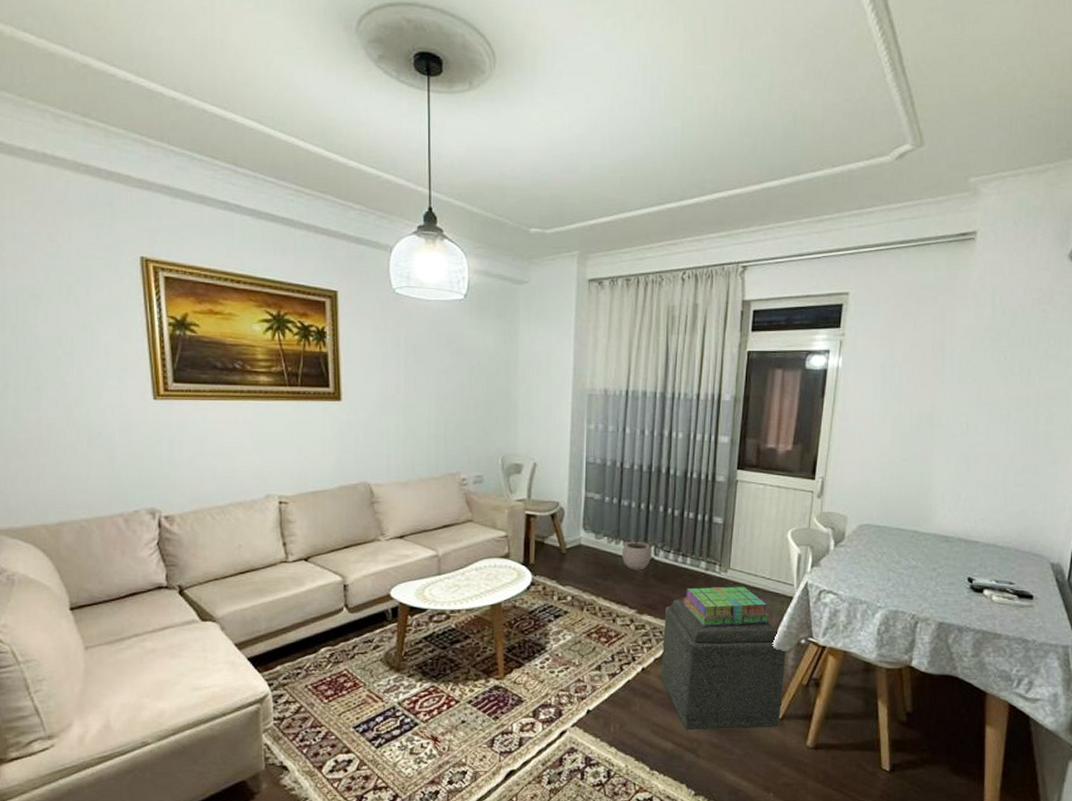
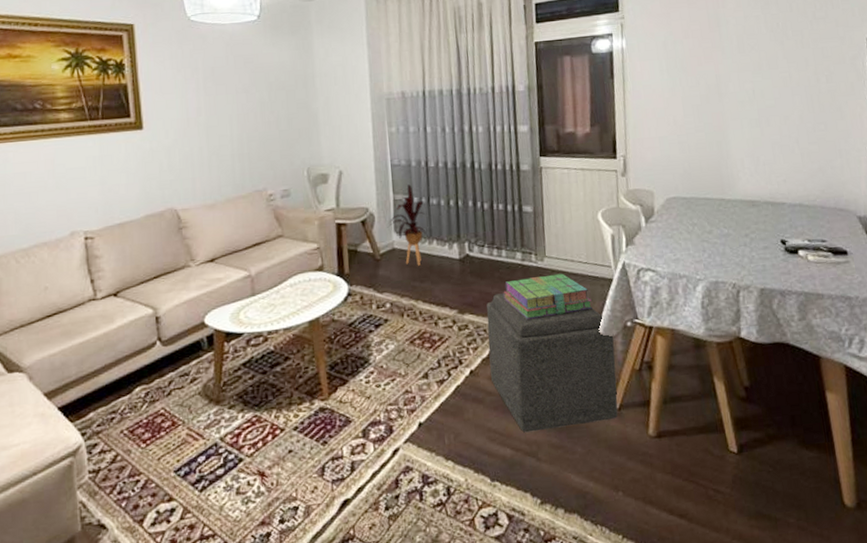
house plant: none [576,484,615,564] -> present [387,184,425,266]
plant pot: present [622,536,651,570] -> none [436,233,466,269]

